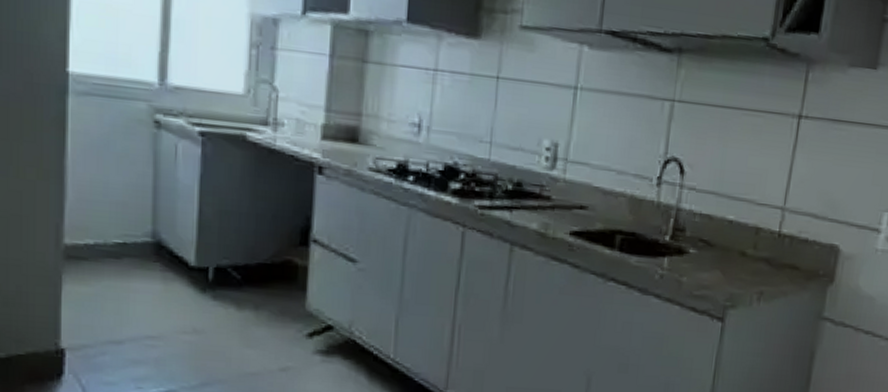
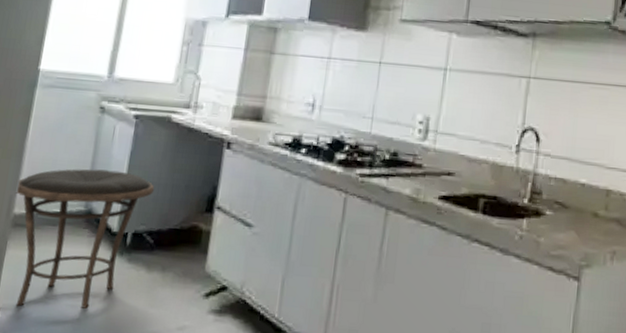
side table: none [61,194,235,349] -> present [16,169,155,309]

